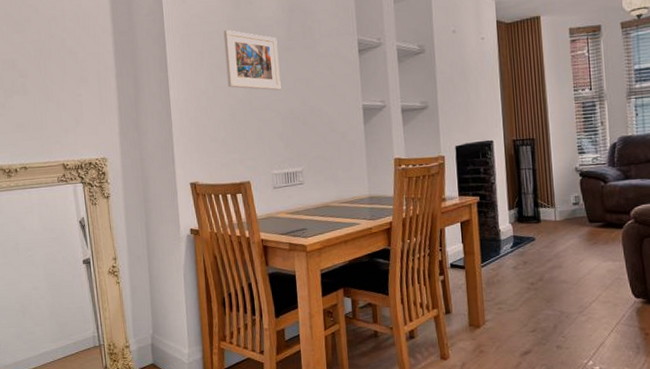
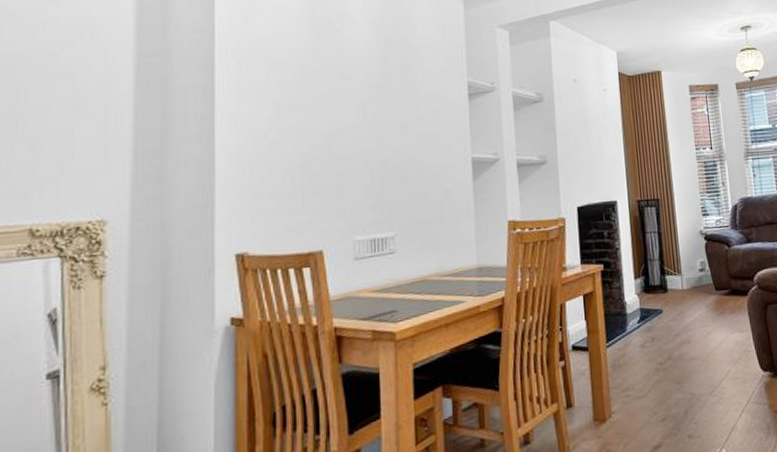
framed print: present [223,29,281,91] -> none [298,59,371,136]

